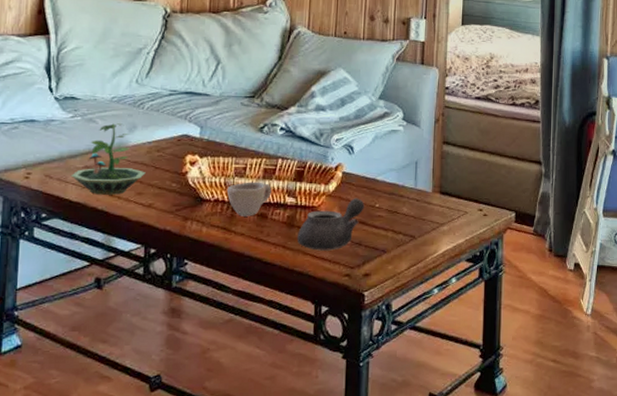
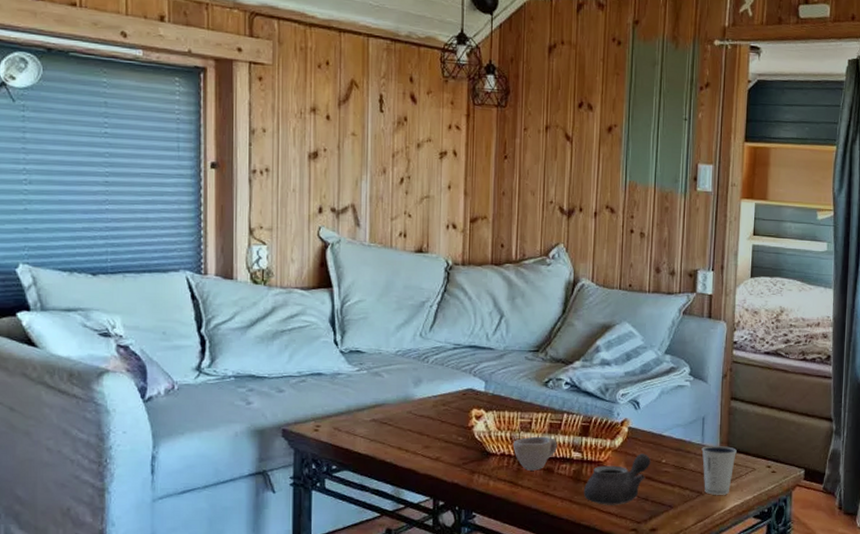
terrarium: present [71,123,146,195] -> none [359,377,432,448]
dixie cup: none [414,189,449,239] -> present [701,445,737,495]

